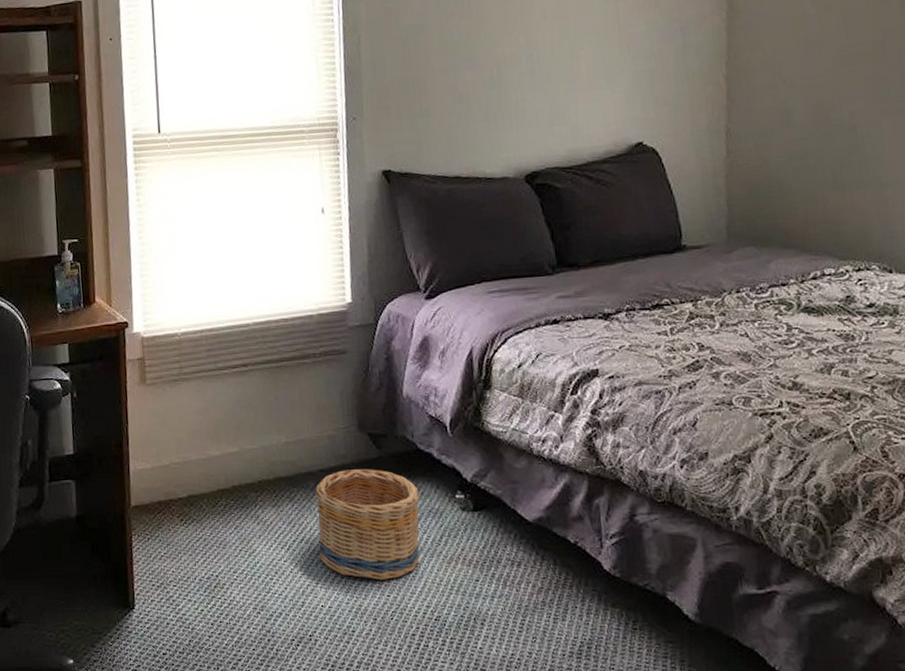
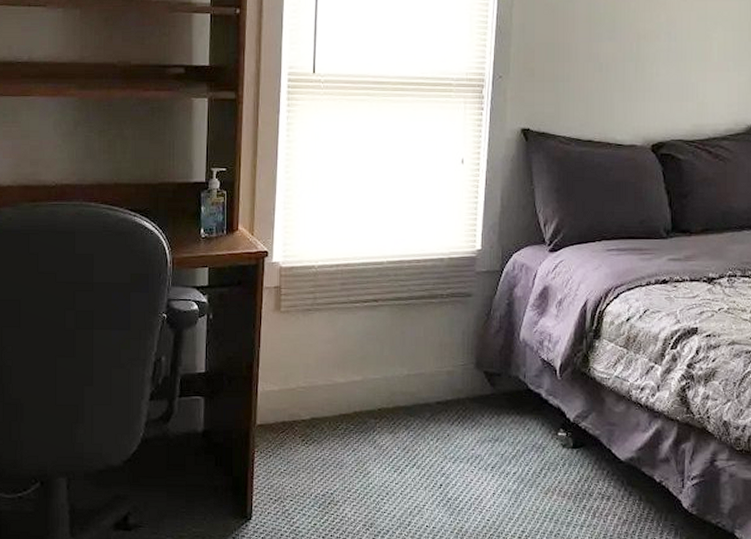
basket: present [315,469,420,580] -> none [429,403,525,506]

